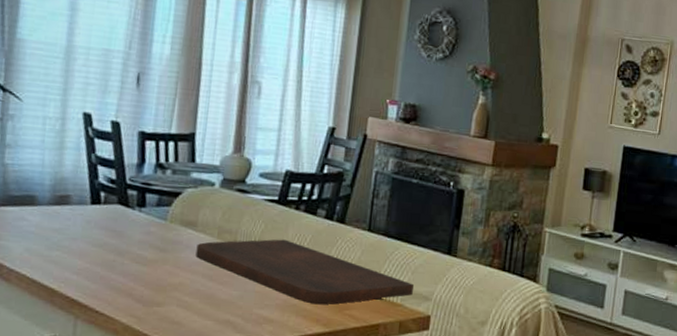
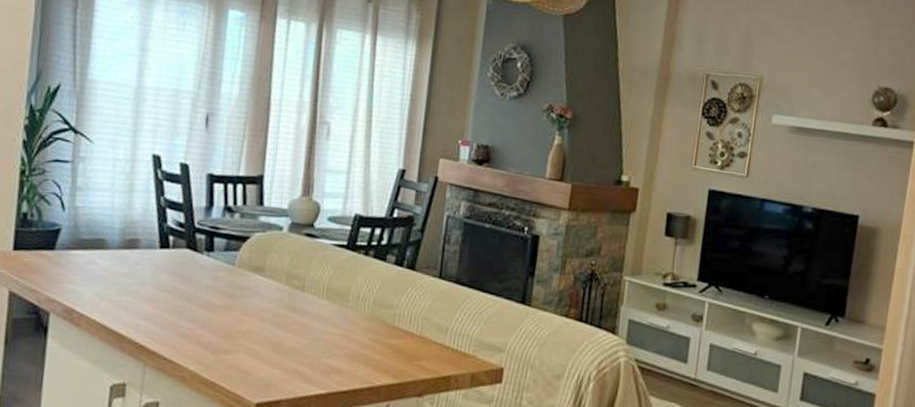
cutting board: present [196,239,415,304] -> none [263,285,487,355]

